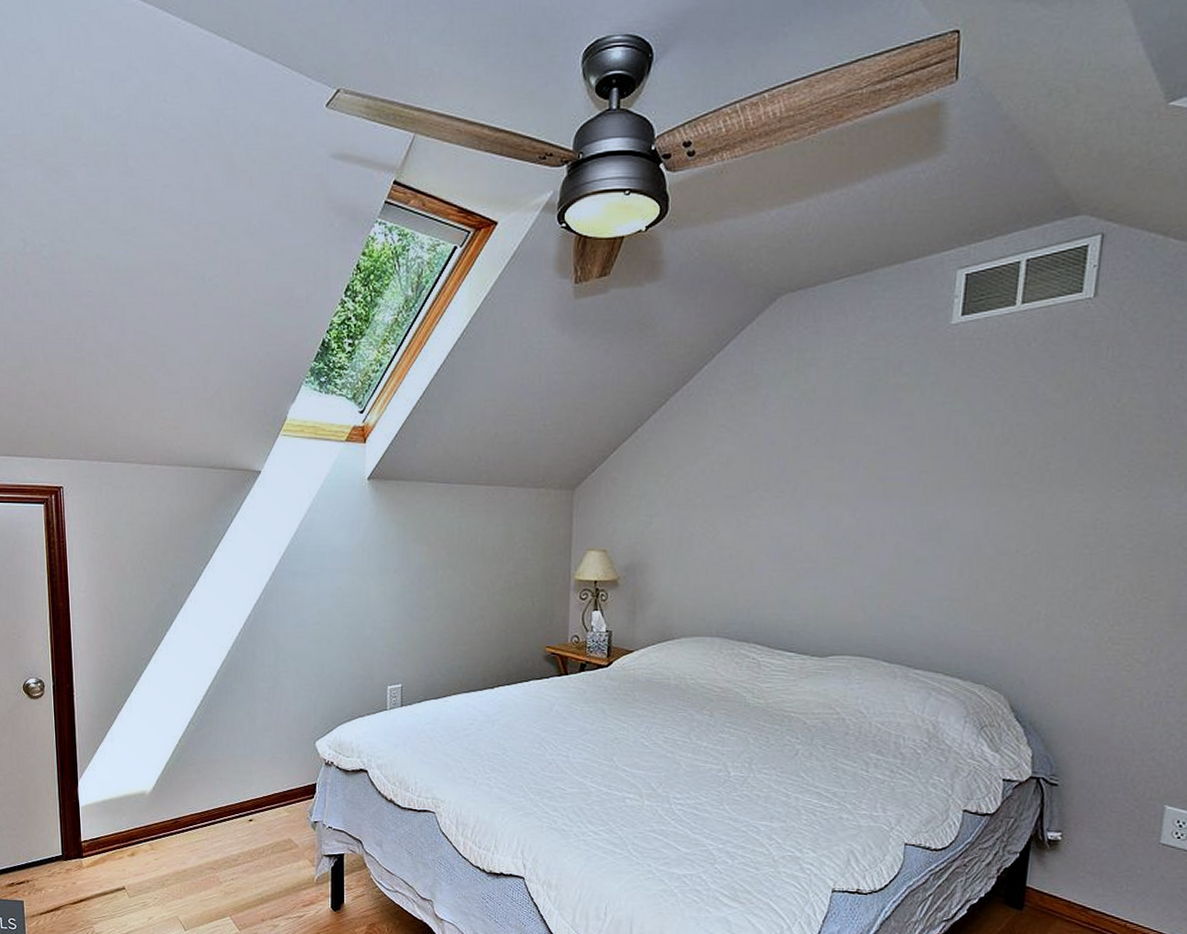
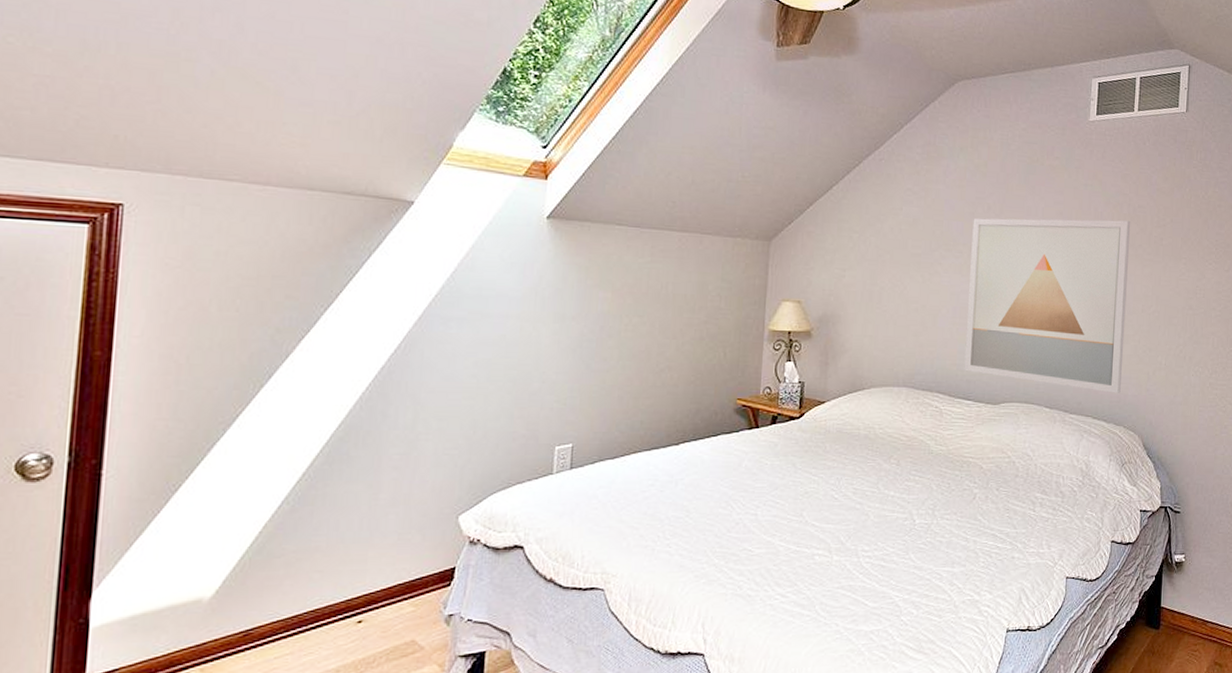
wall art: none [785,443,1005,647] -> present [964,218,1131,393]

